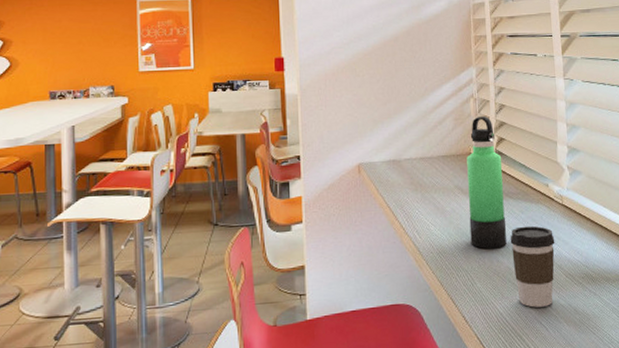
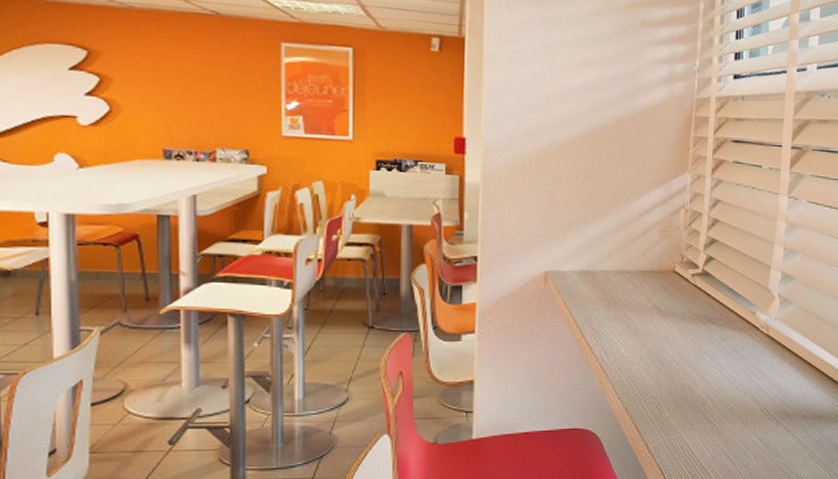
thermos bottle: present [466,115,507,249] -> none [663,230,709,376]
coffee cup: present [510,226,555,308] -> none [706,355,755,441]

